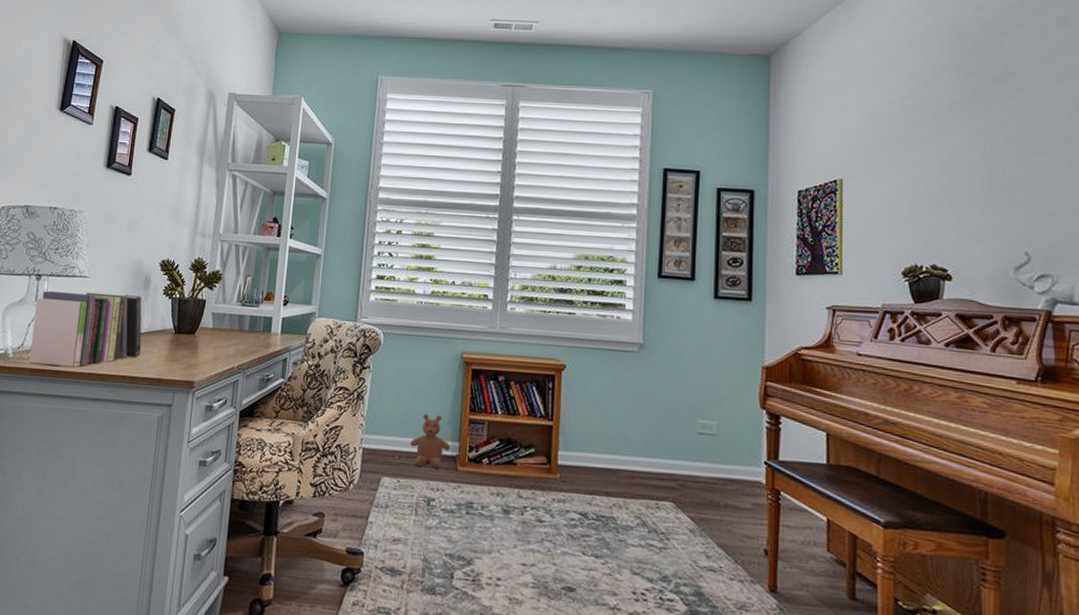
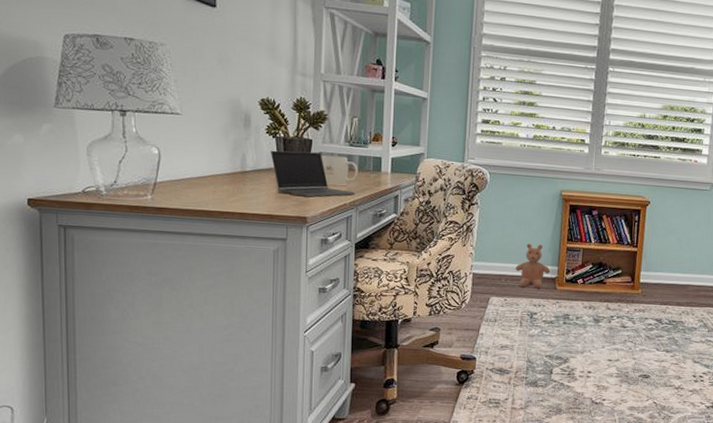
books: present [29,290,142,367] -> none [124,127,249,204]
laptop computer: none [165,311,244,361] -> present [270,150,355,198]
mug: none [212,315,249,349] -> present [321,155,359,187]

